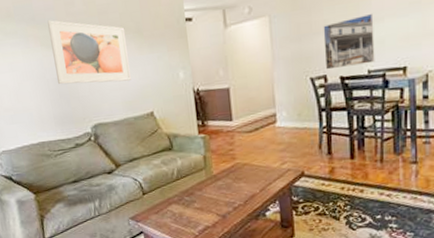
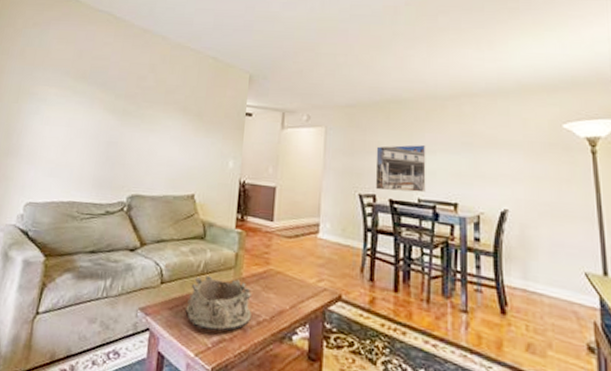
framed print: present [47,20,131,85] -> none [109,88,187,160]
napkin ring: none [169,177,228,223] -> present [185,276,251,332]

